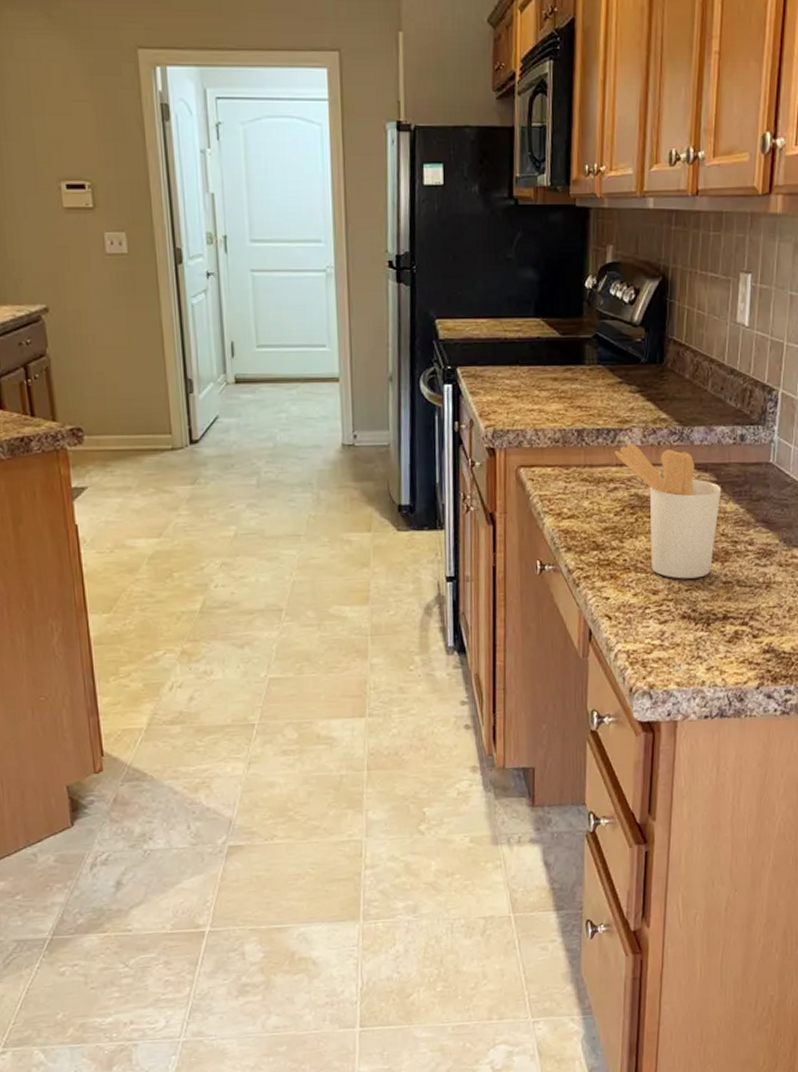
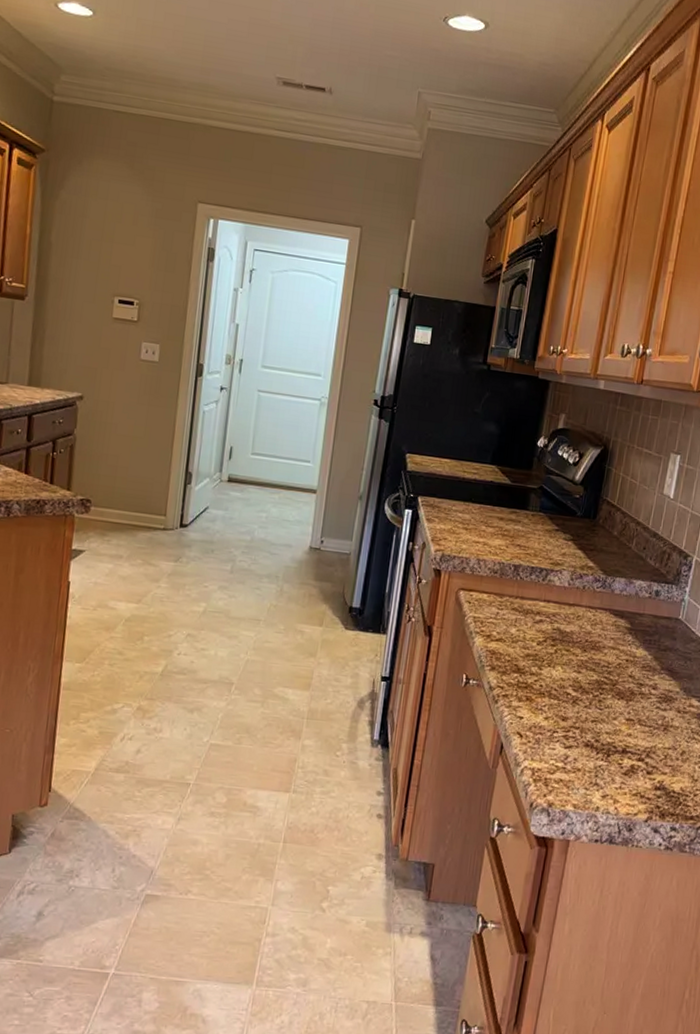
utensil holder: present [614,443,722,579] -> none [544,583,634,712]

